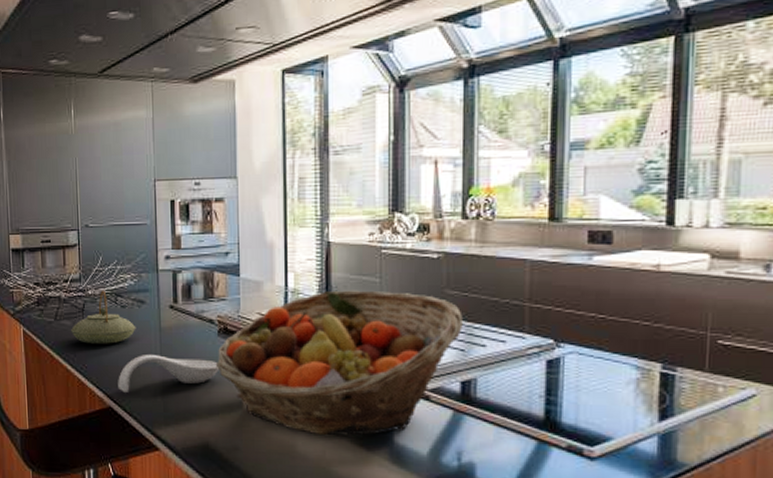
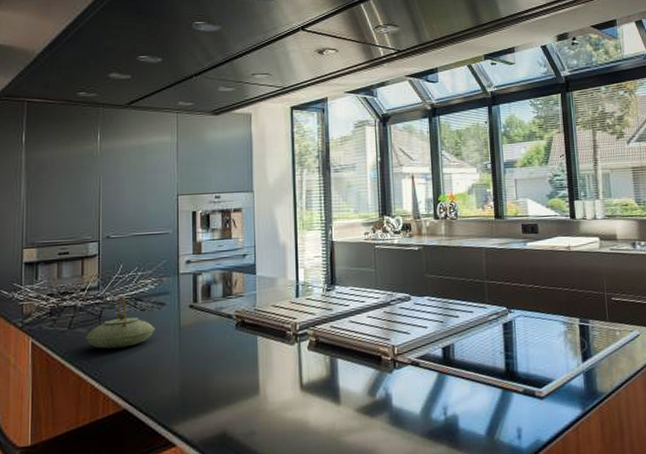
spoon rest: present [118,355,220,393] -> none [134,352,237,393]
fruit basket: present [215,290,463,436] -> none [233,279,440,410]

